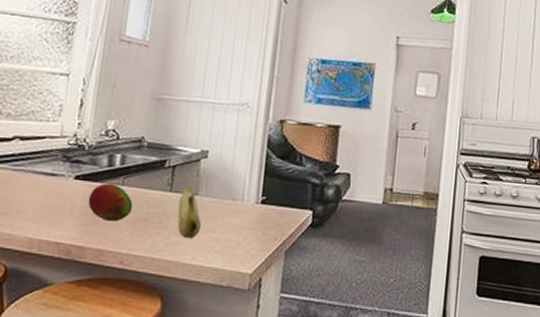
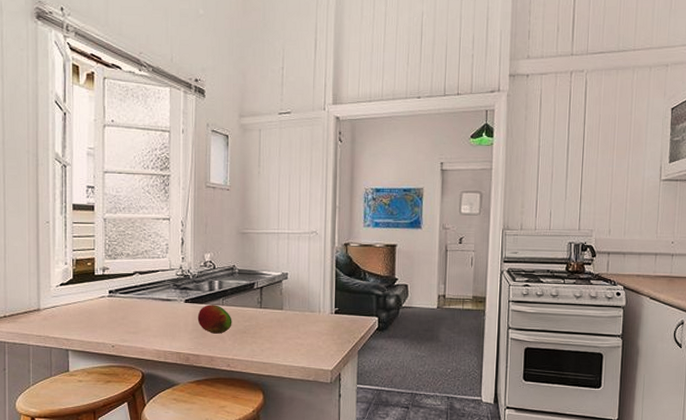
banana: present [177,188,202,238] -> none [268,304,288,344]

